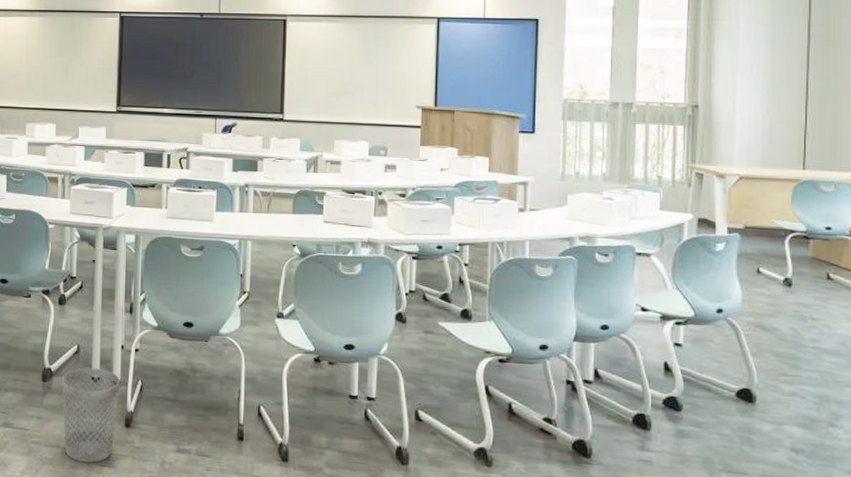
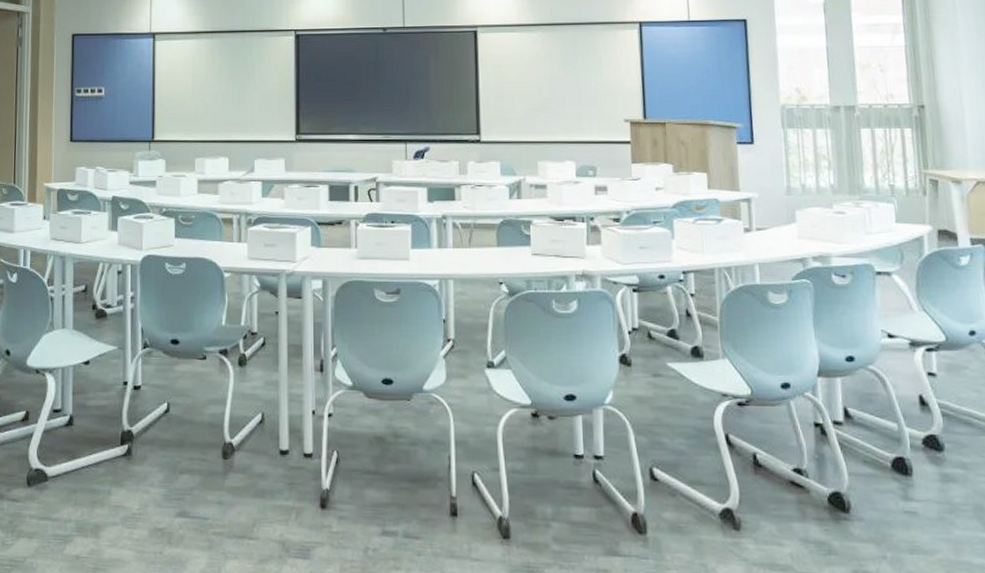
wastebasket: present [62,367,120,463] -> none [245,439,312,555]

